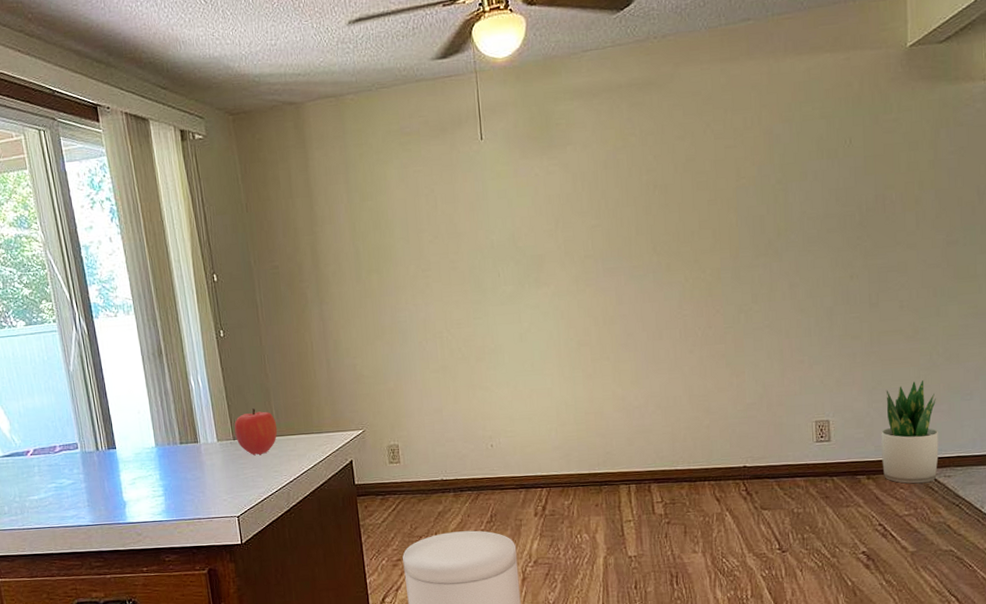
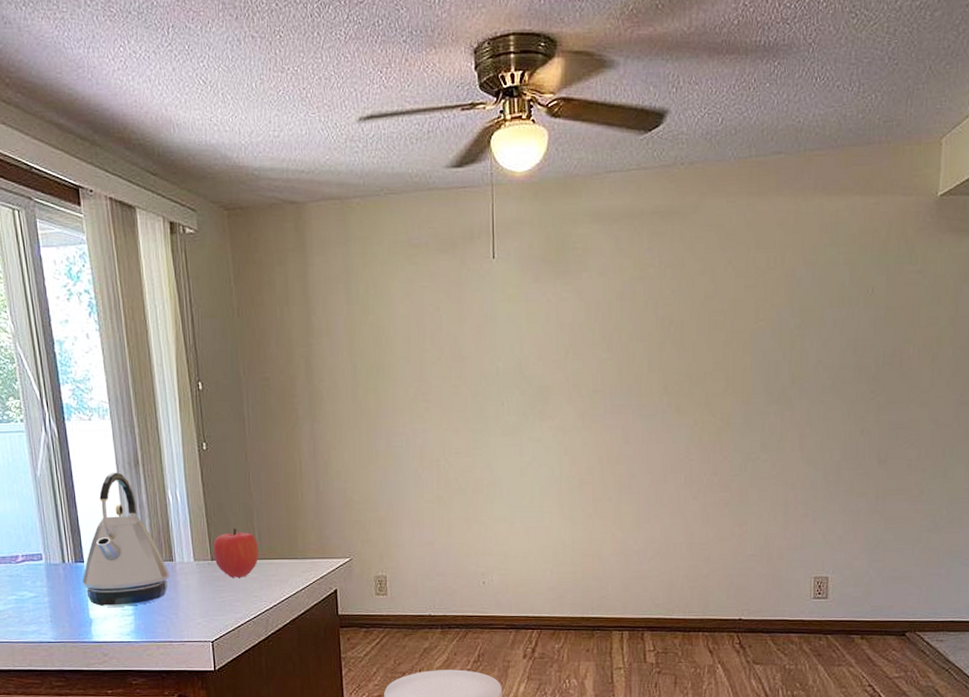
kettle: none [115,363,195,490] -> present [82,472,169,608]
planter: present [881,380,939,484] -> none [877,542,935,646]

